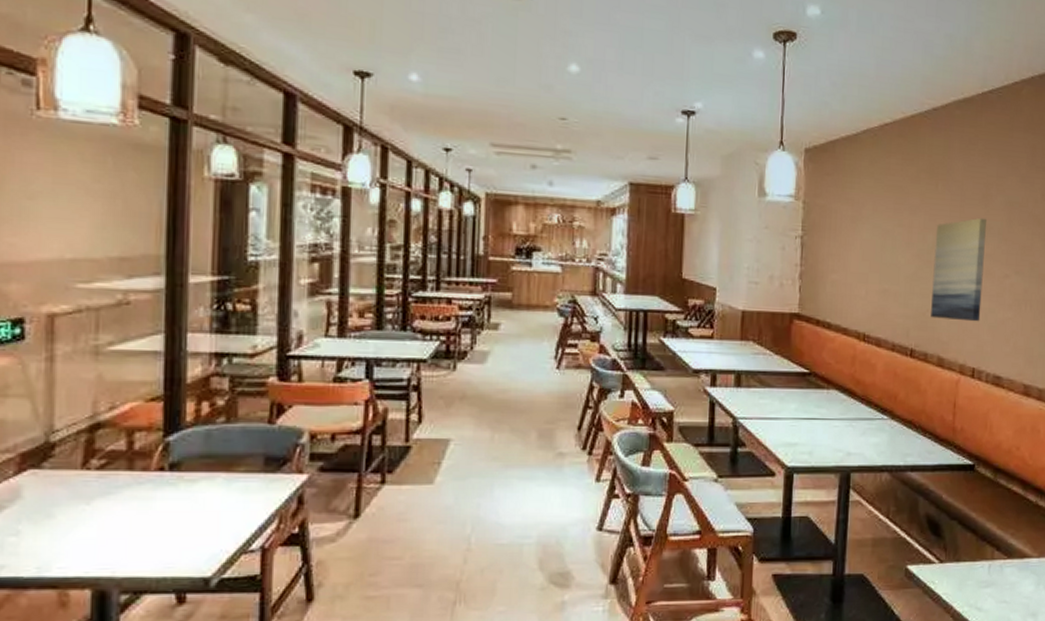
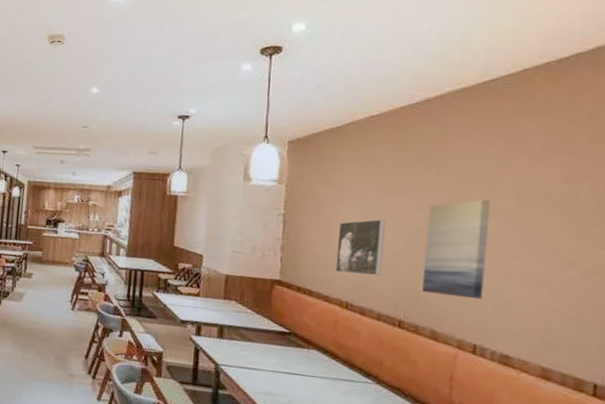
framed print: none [853,239,899,302] -> present [335,218,386,276]

